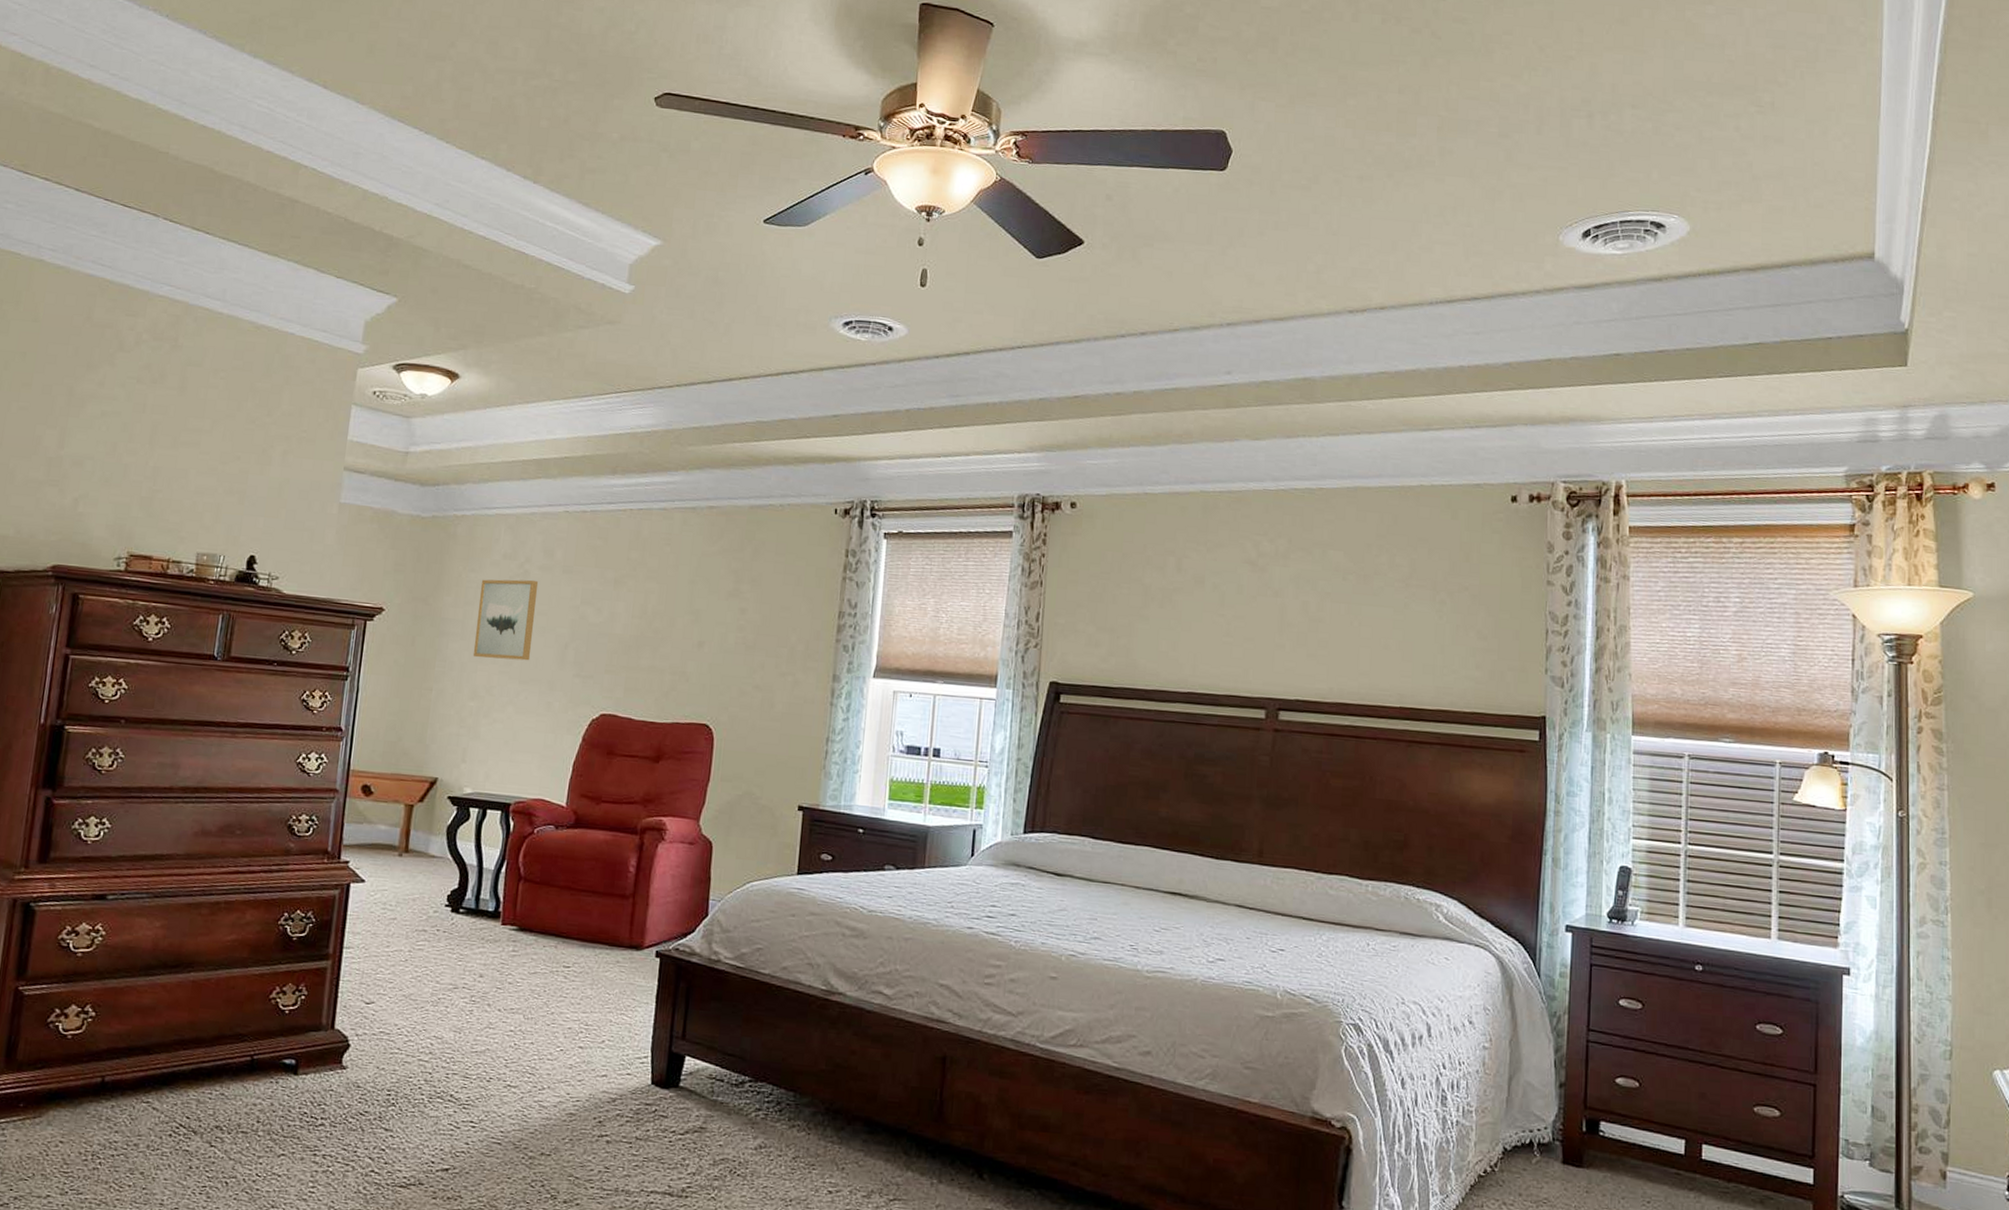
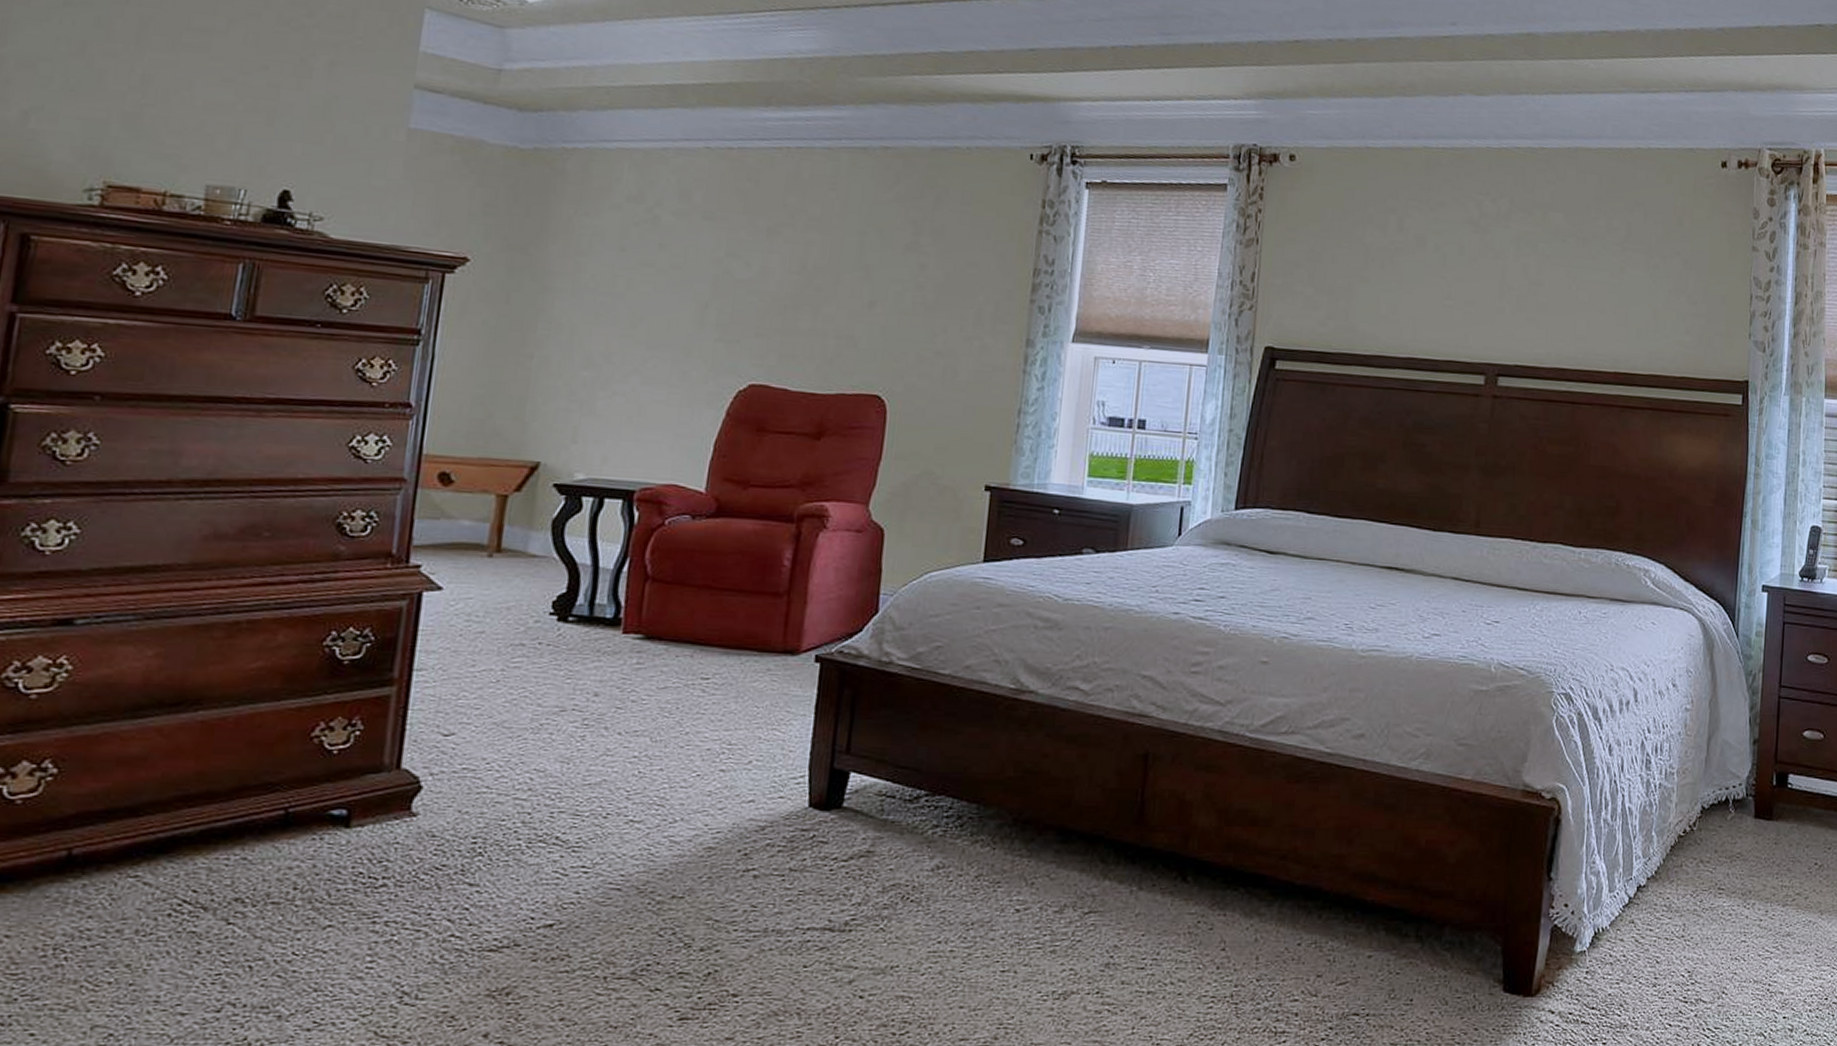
wall art: present [472,579,539,661] -> none [586,225,672,323]

